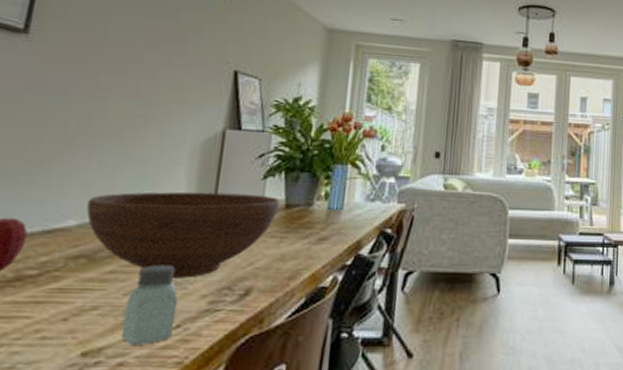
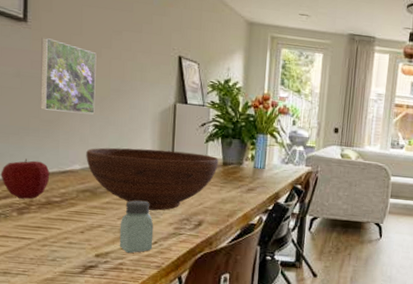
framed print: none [28,52,122,149] -> present [40,38,97,115]

